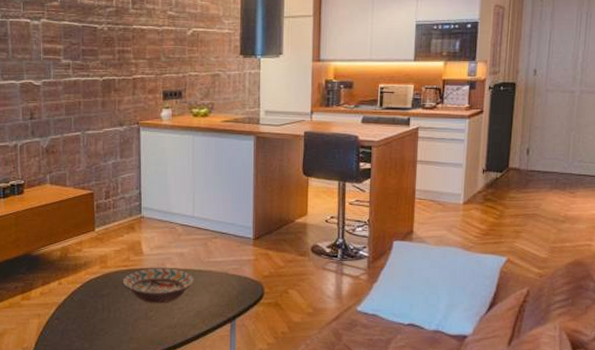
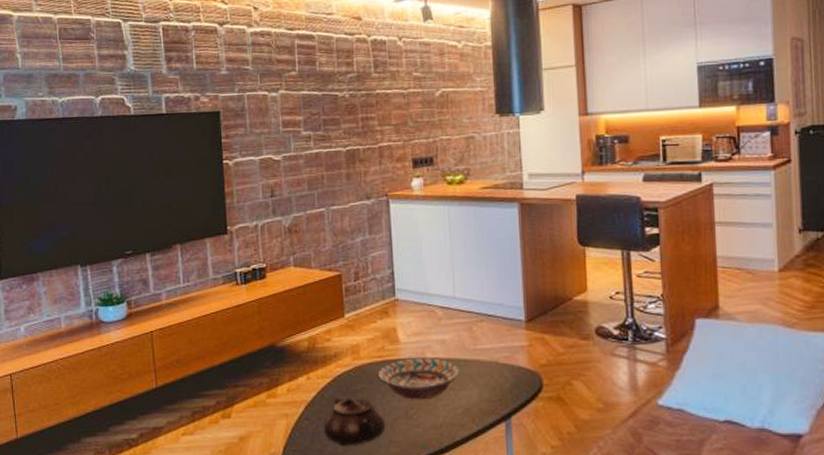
teapot: none [73,300,127,342] -> present [324,396,386,446]

